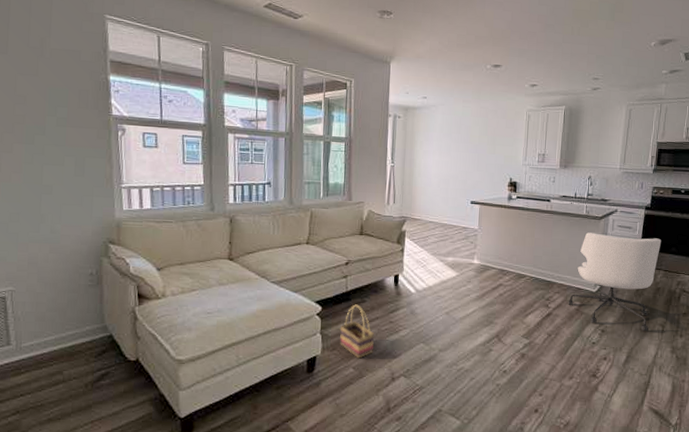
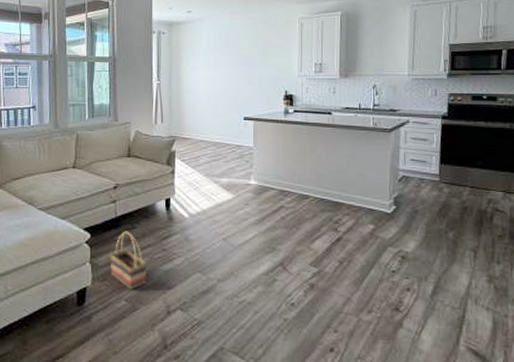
office chair: present [568,232,662,332] -> none [360,147,465,258]

